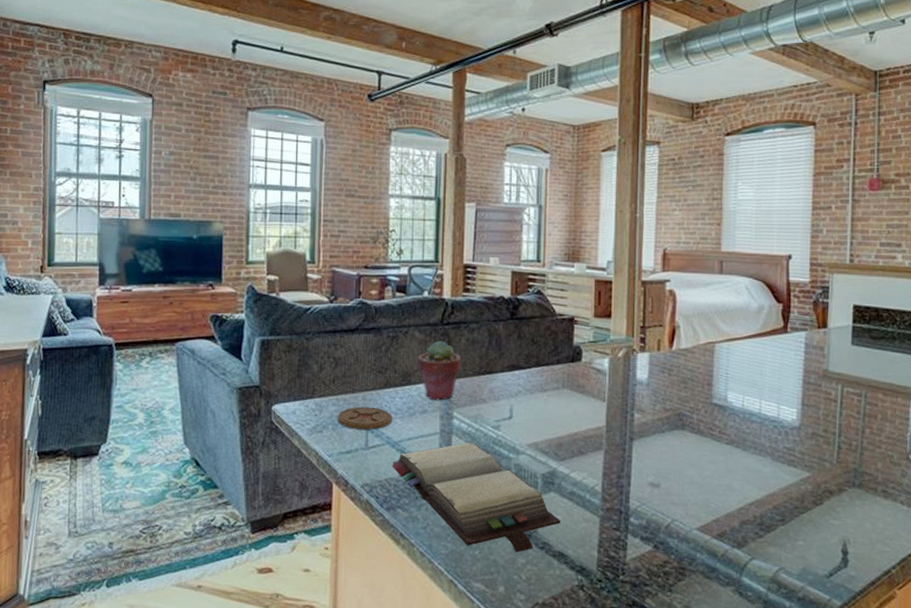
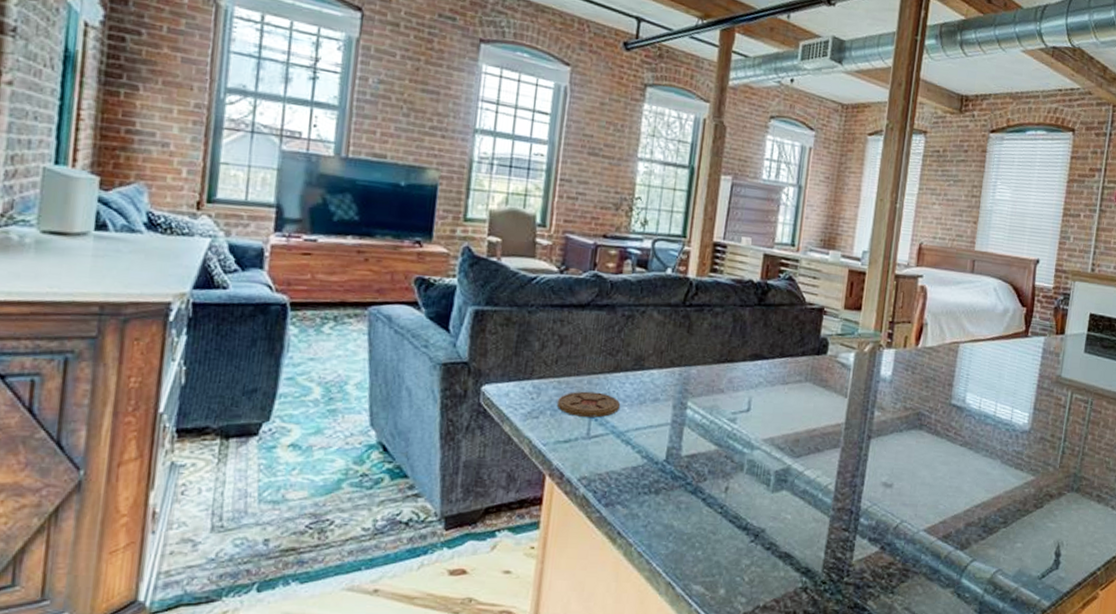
hardback book: present [392,443,561,553] -> none [614,435,790,553]
potted succulent: present [417,340,462,401] -> none [653,323,701,389]

